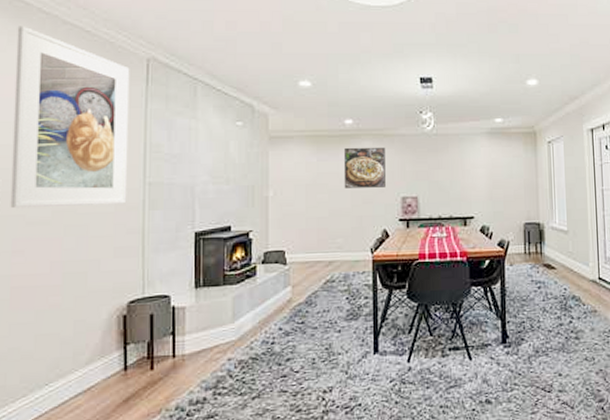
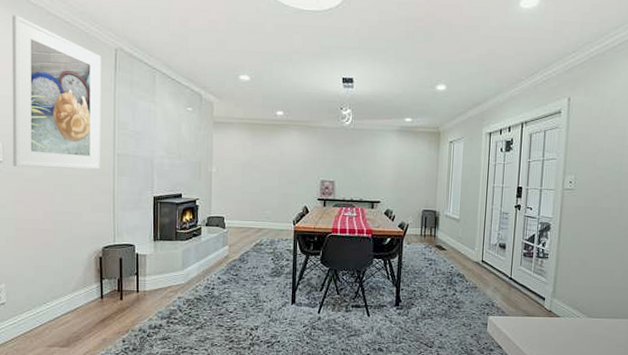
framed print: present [343,147,386,188] -> none [273,135,309,171]

